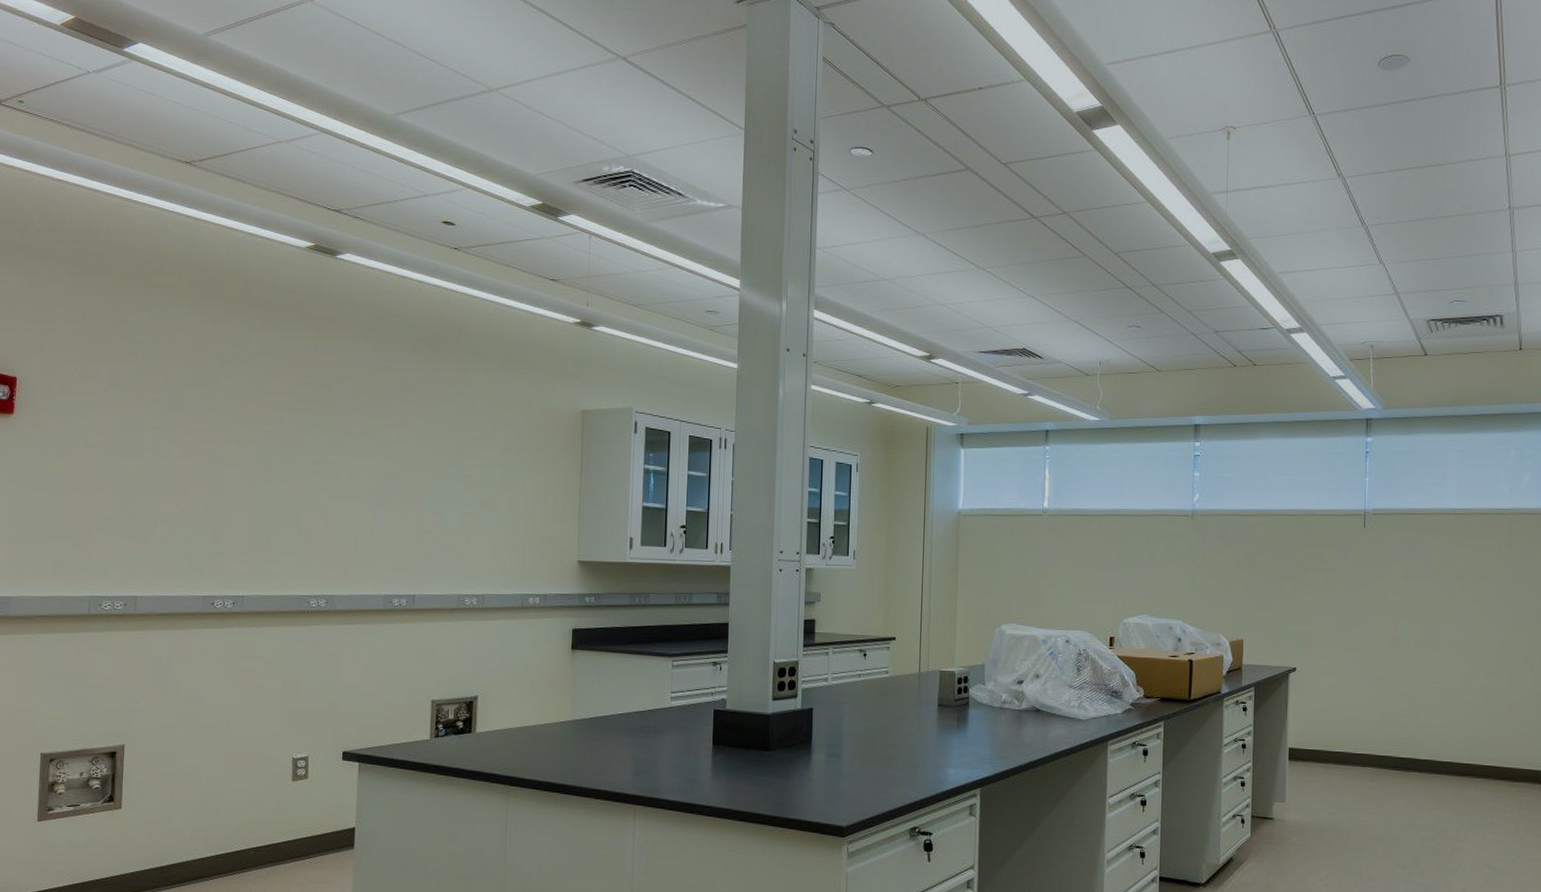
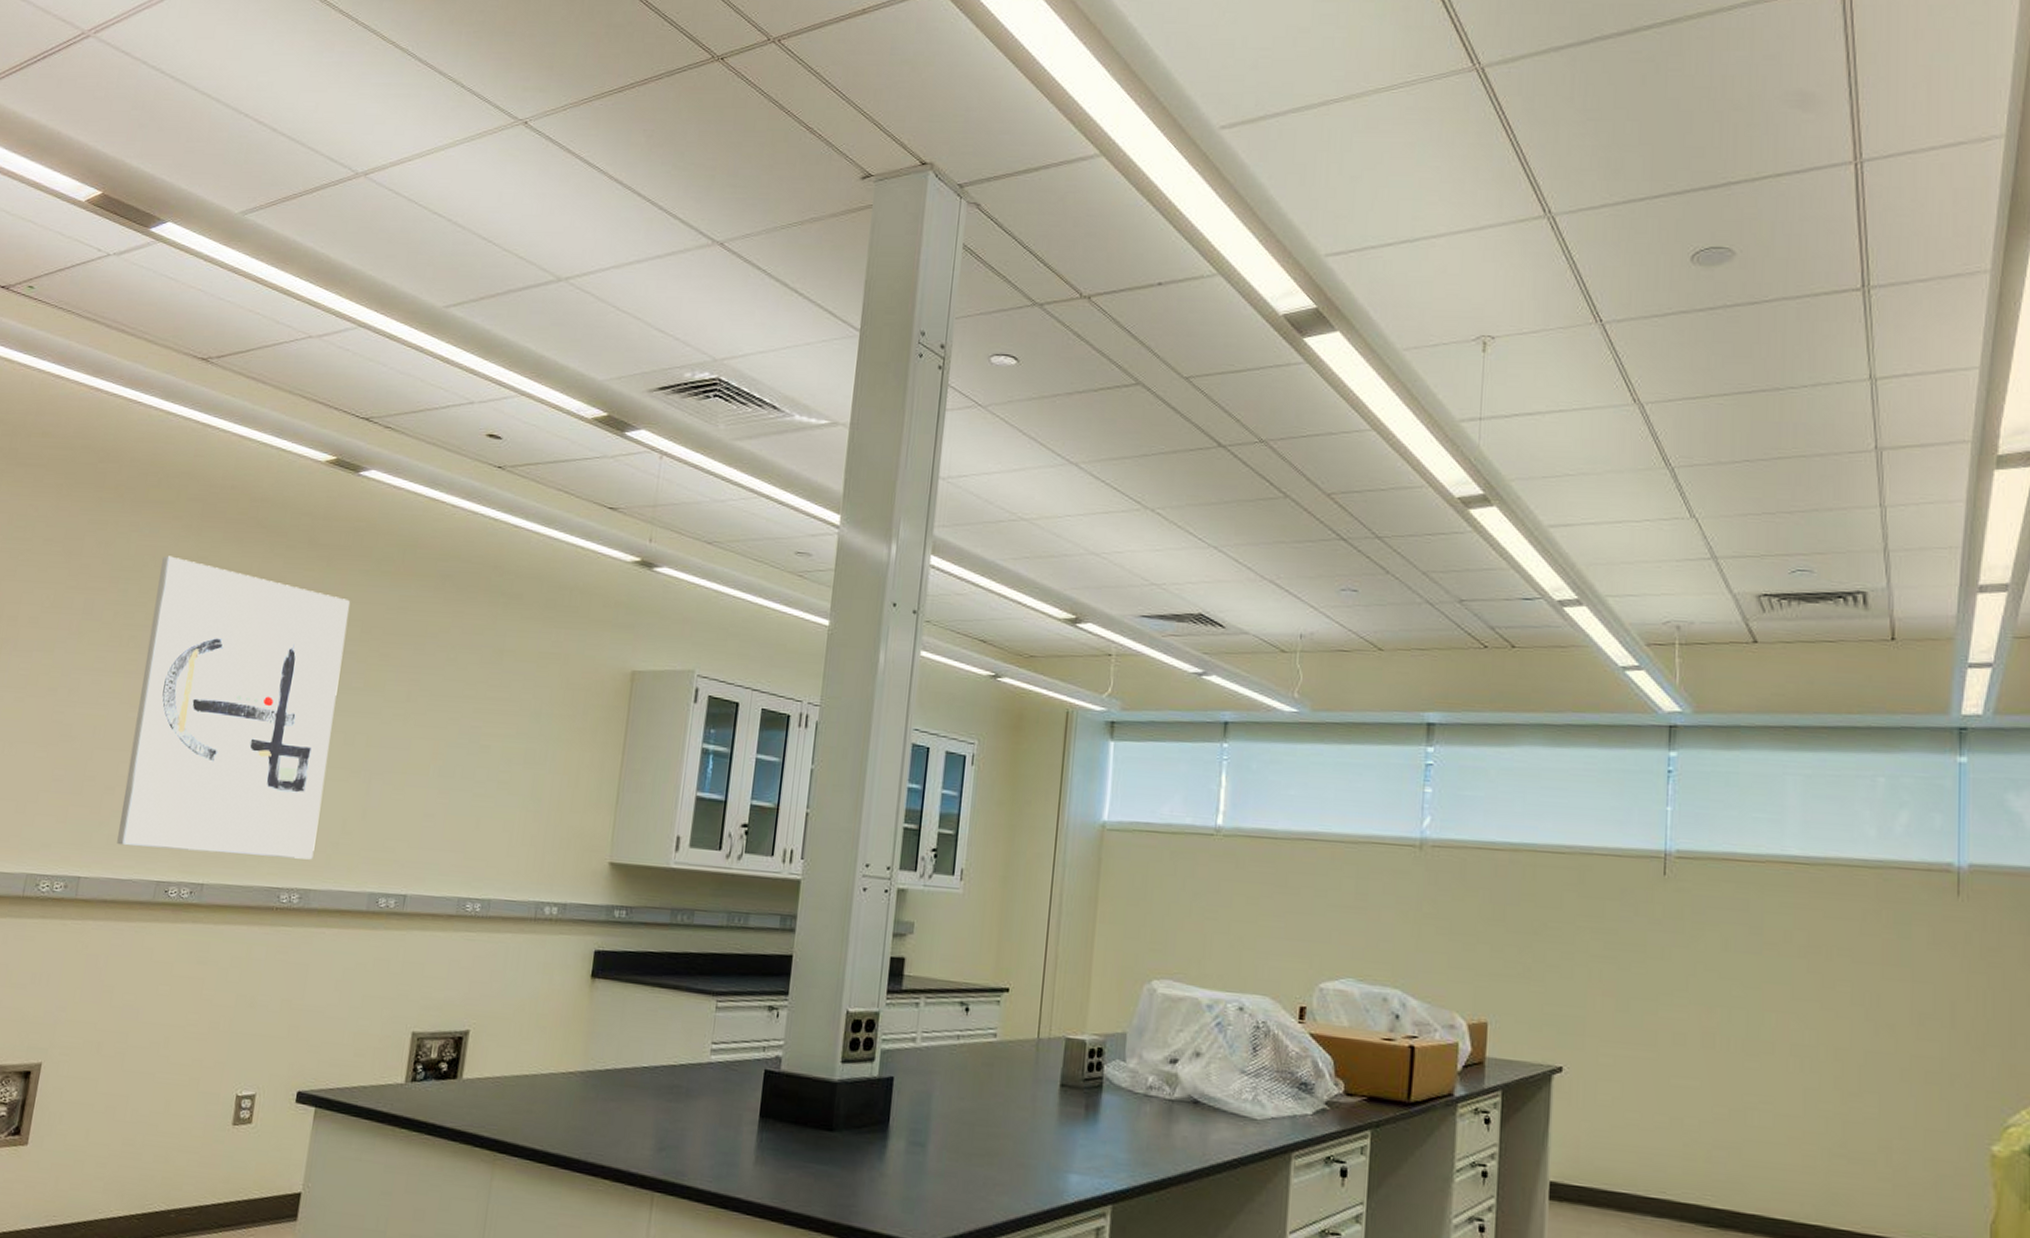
wall art: none [165,330,341,572] -> present [117,556,350,860]

